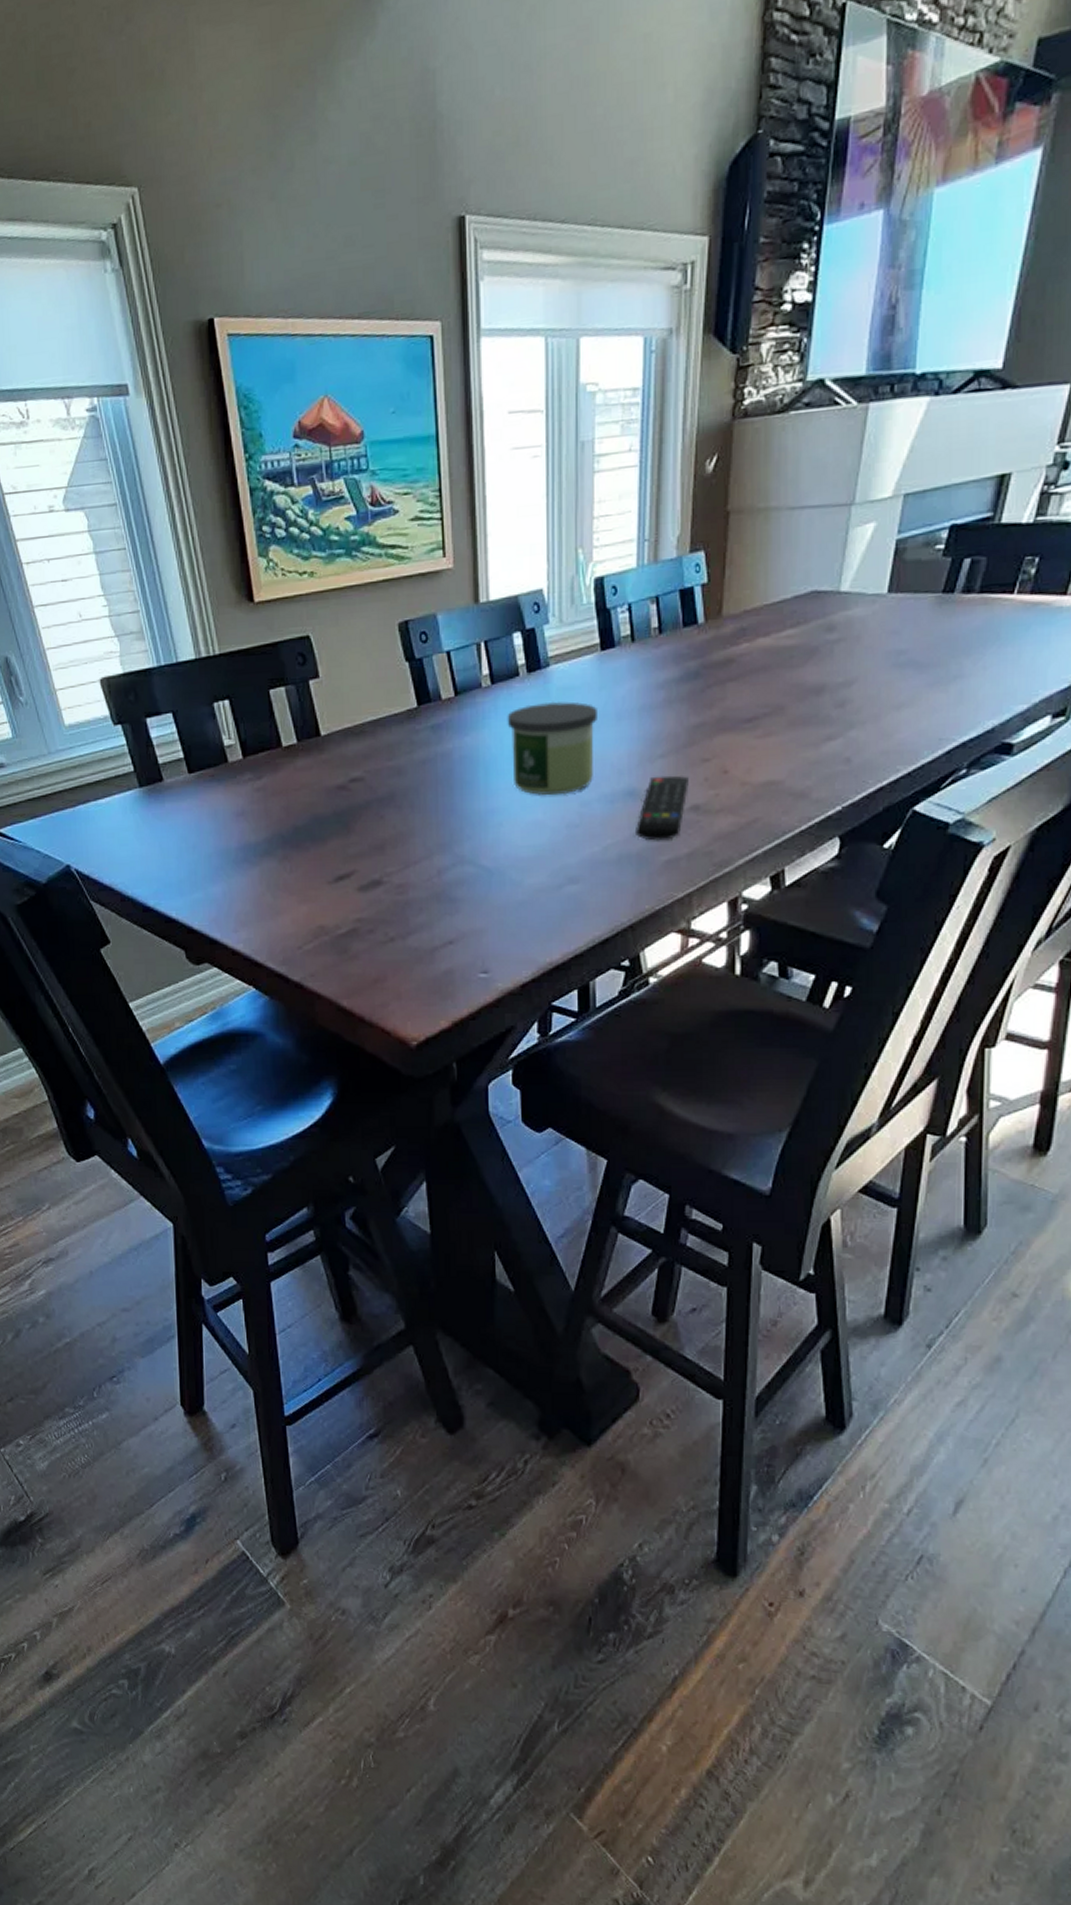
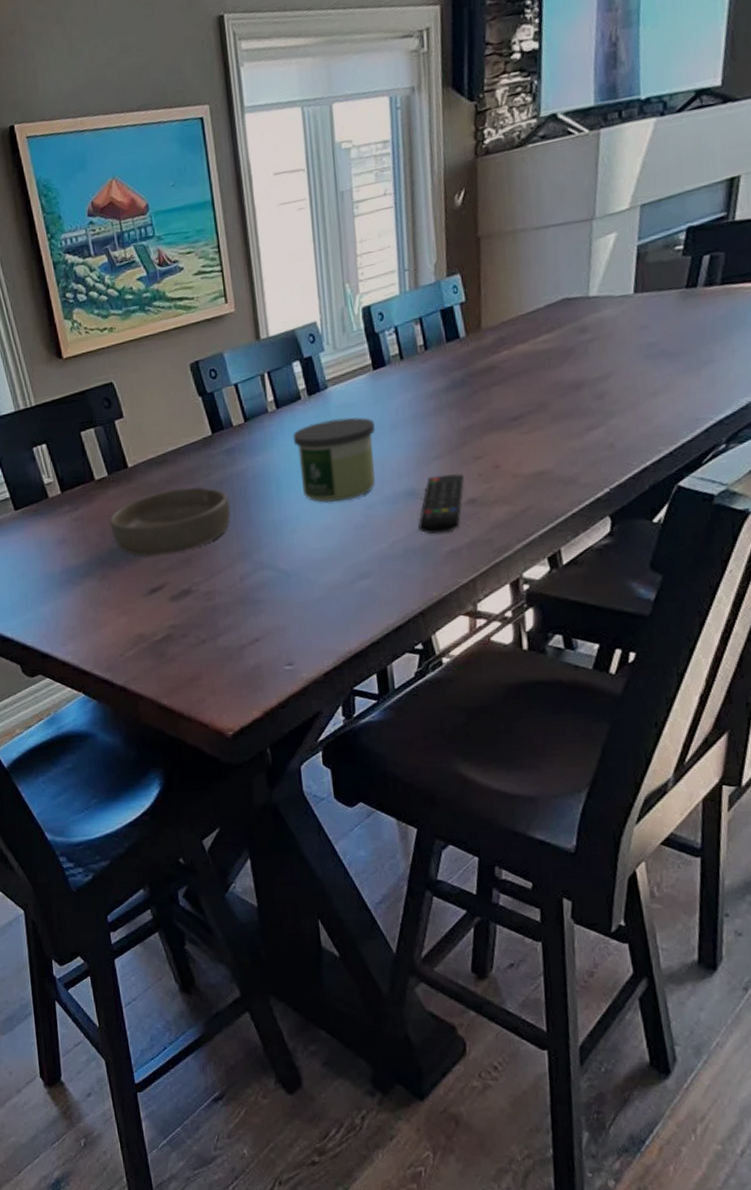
bowl: none [296,765,432,839] -> present [109,487,231,557]

